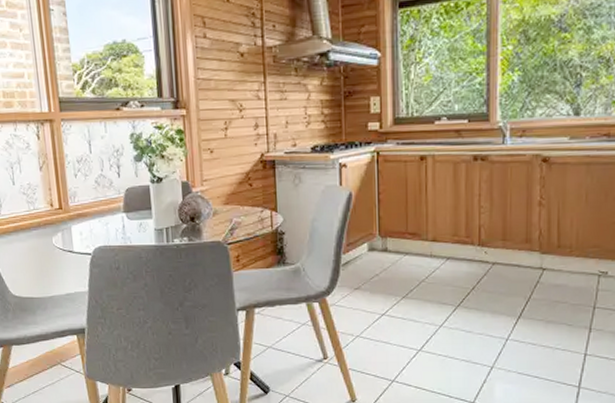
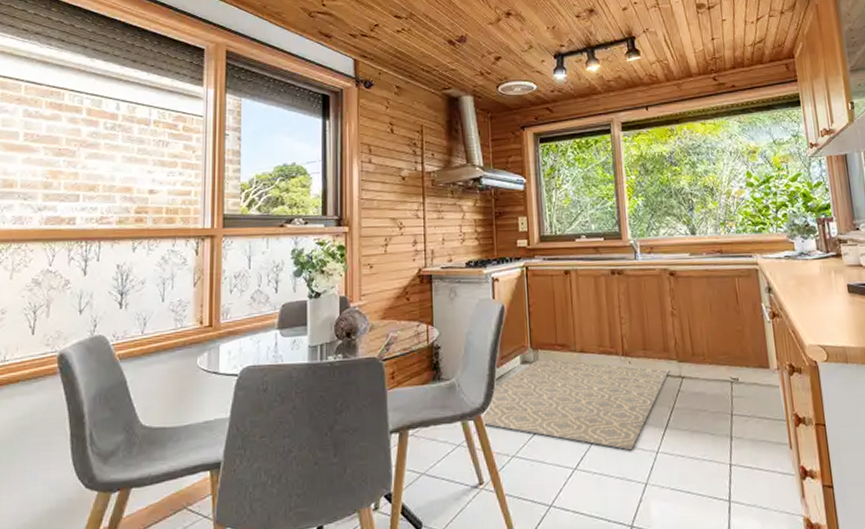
rug: none [328,244,530,337] -> present [483,356,670,451]

